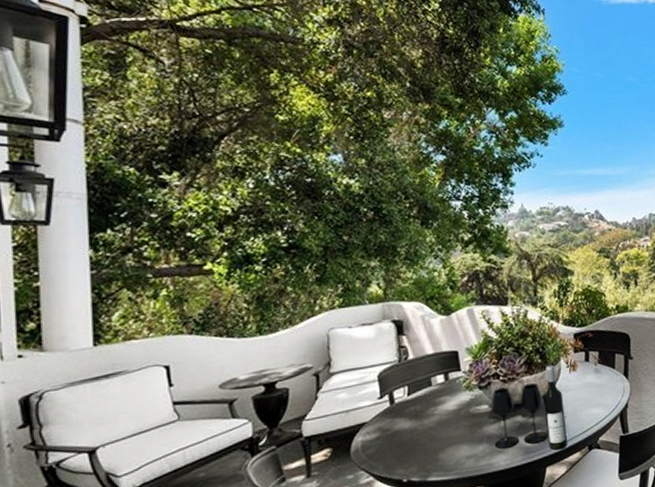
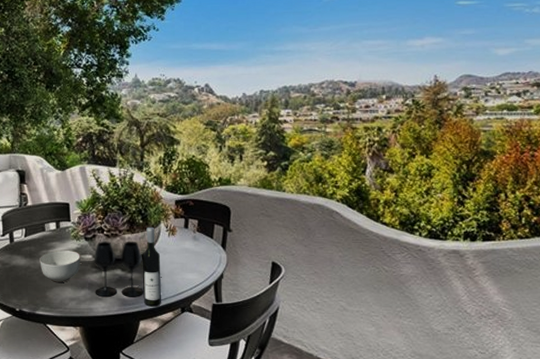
bowl: none [427,402,477,442] -> present [40,249,82,282]

